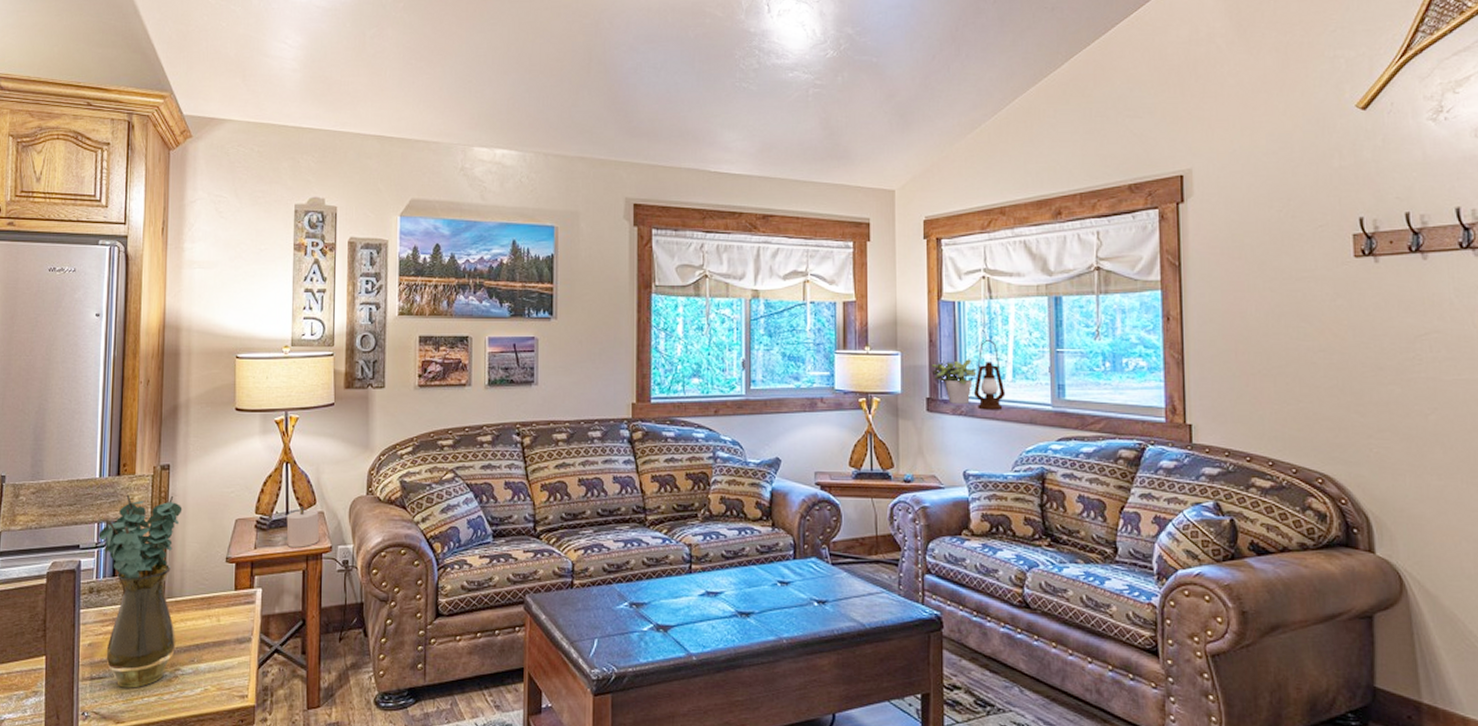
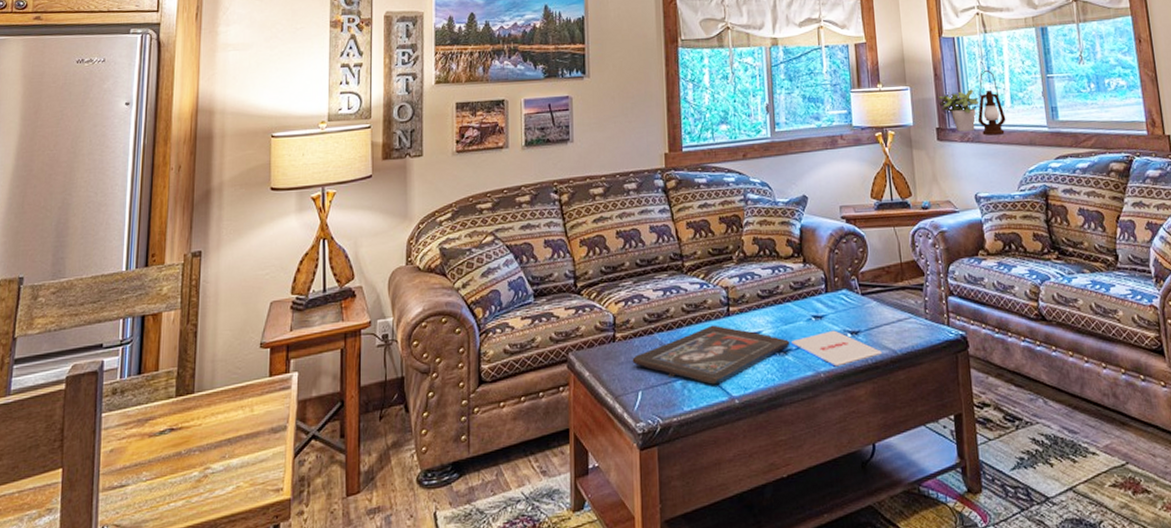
vase: present [98,494,183,688] -> none [124,282,214,495]
candle: present [286,506,320,548] -> none [323,282,359,326]
religious icon: none [589,581,753,640] -> present [632,325,790,385]
magazine: none [755,597,849,634] -> present [791,330,882,367]

